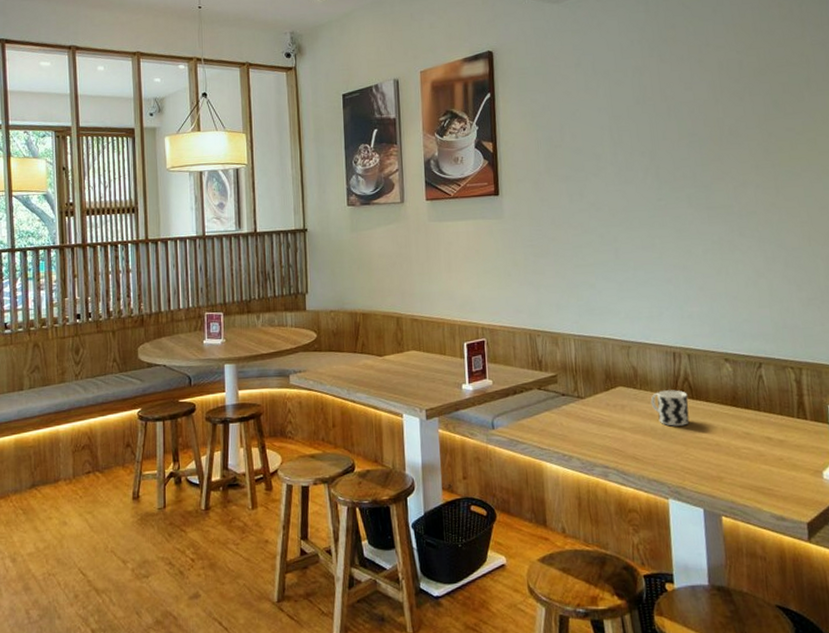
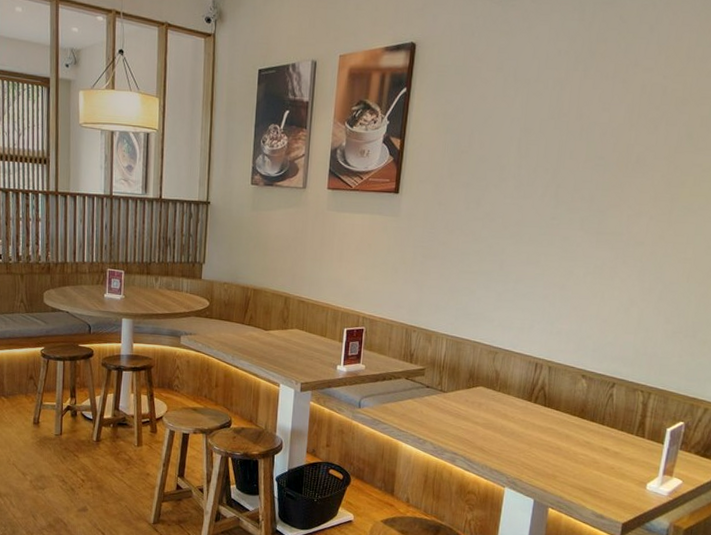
cup: present [650,390,690,426] -> none [506,395,541,428]

